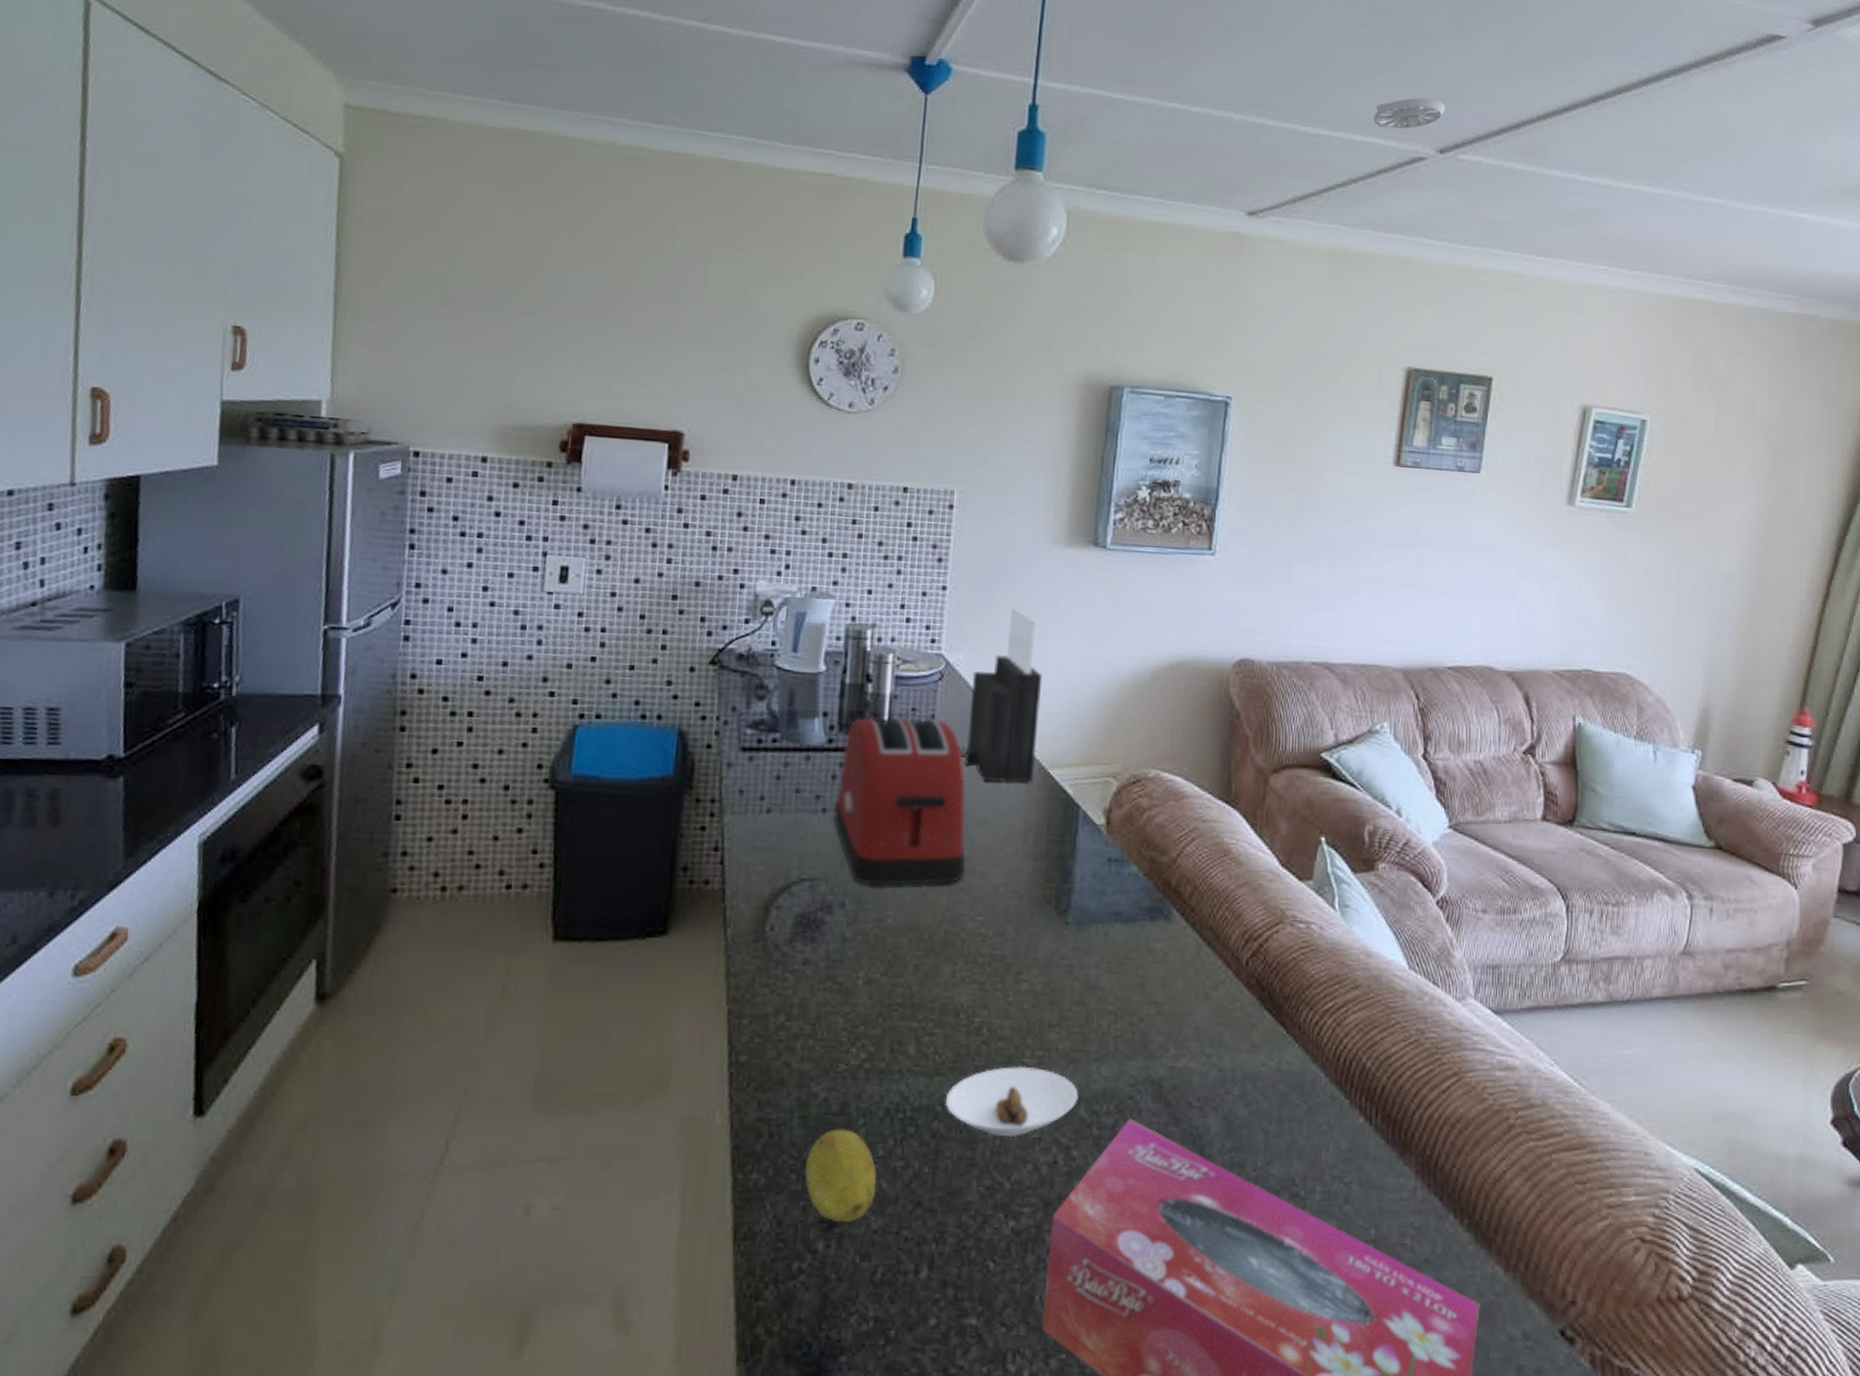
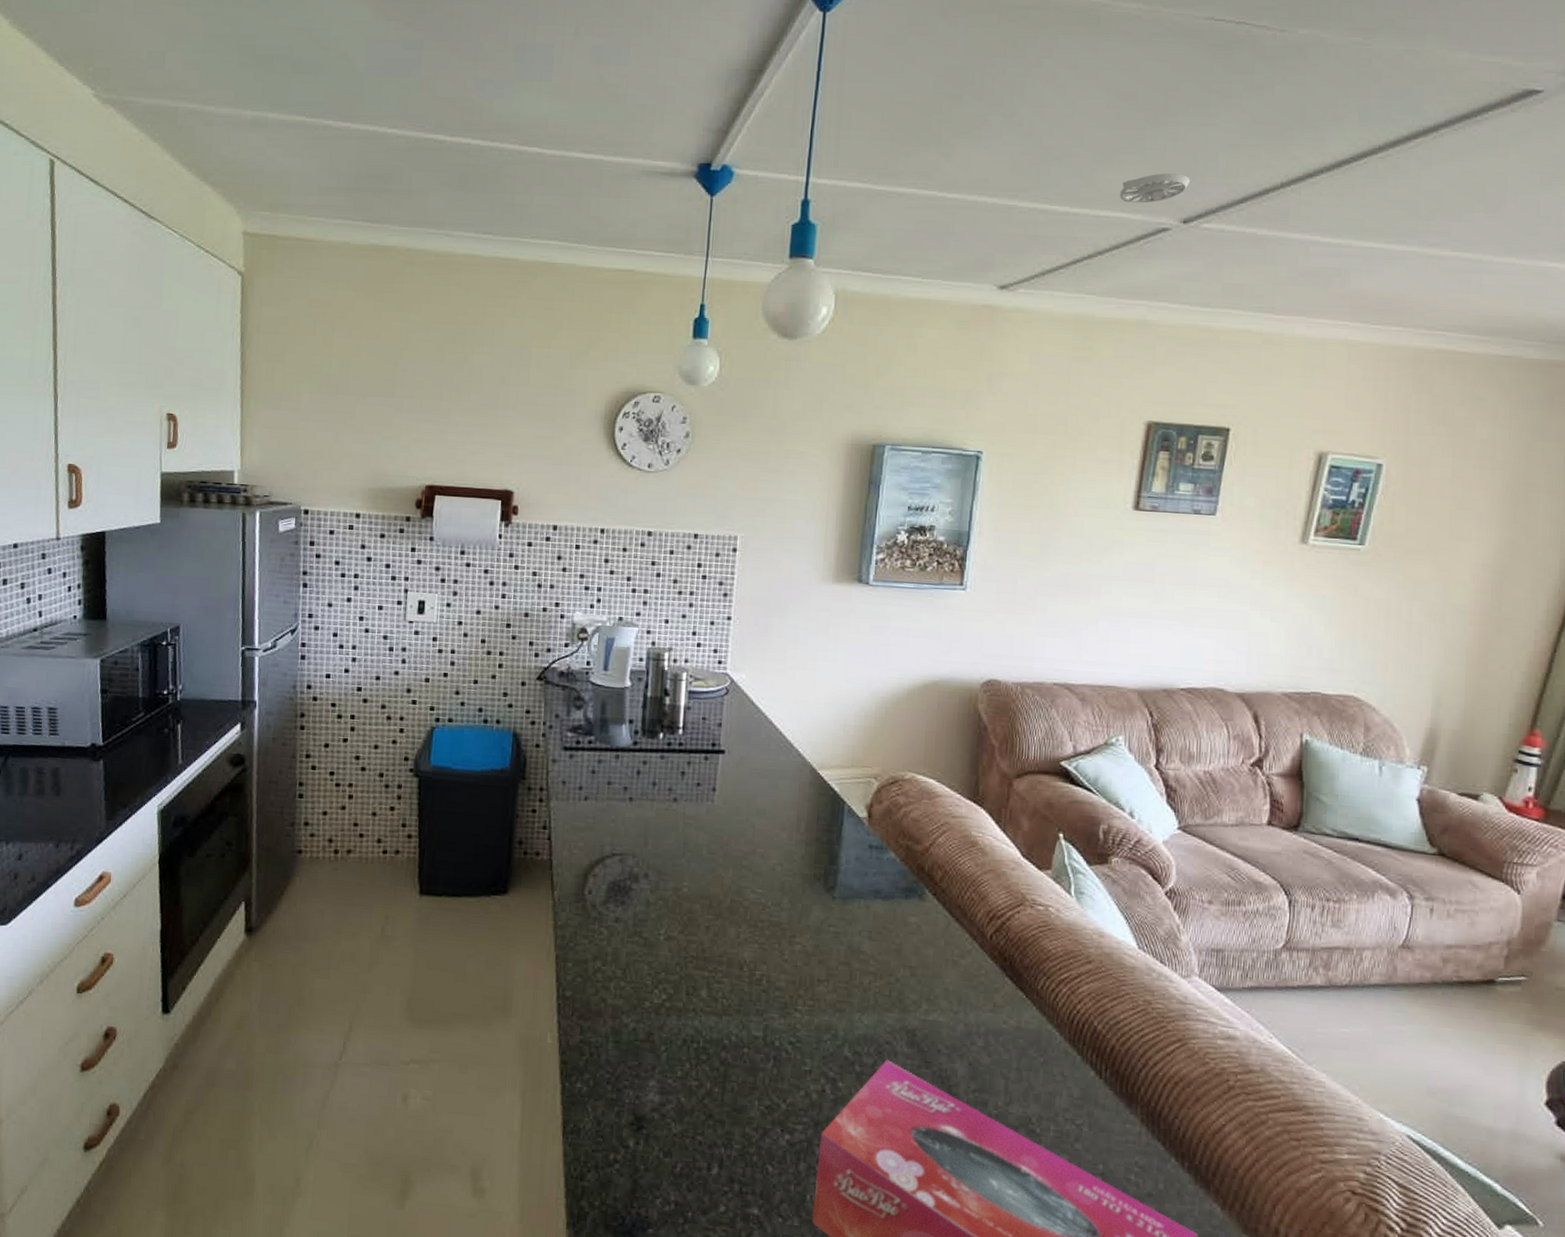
fruit: present [805,1129,877,1222] -> none [619,1053,676,1126]
toaster: present [833,716,966,886] -> none [638,724,749,863]
saucer: present [946,1065,1078,1136] -> none [732,1011,843,1068]
knife block: present [964,606,1043,783] -> none [747,634,814,782]

